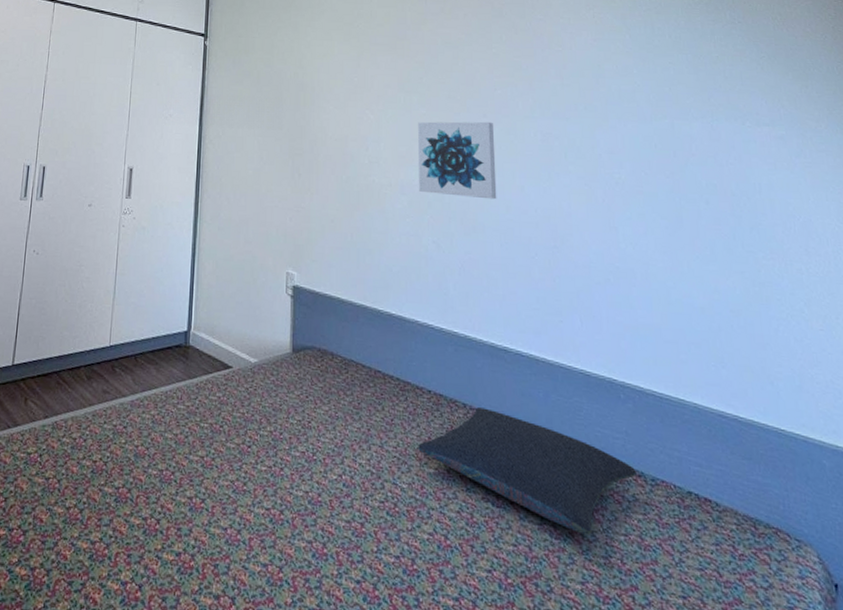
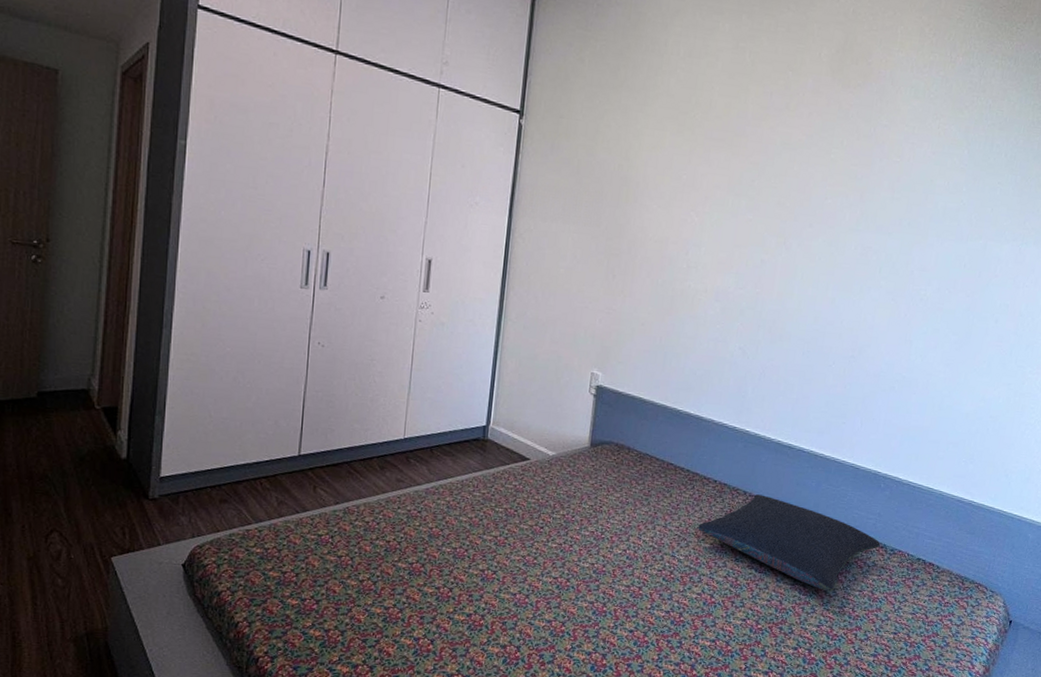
wall art: present [418,121,497,200] -> none [733,228,817,310]

